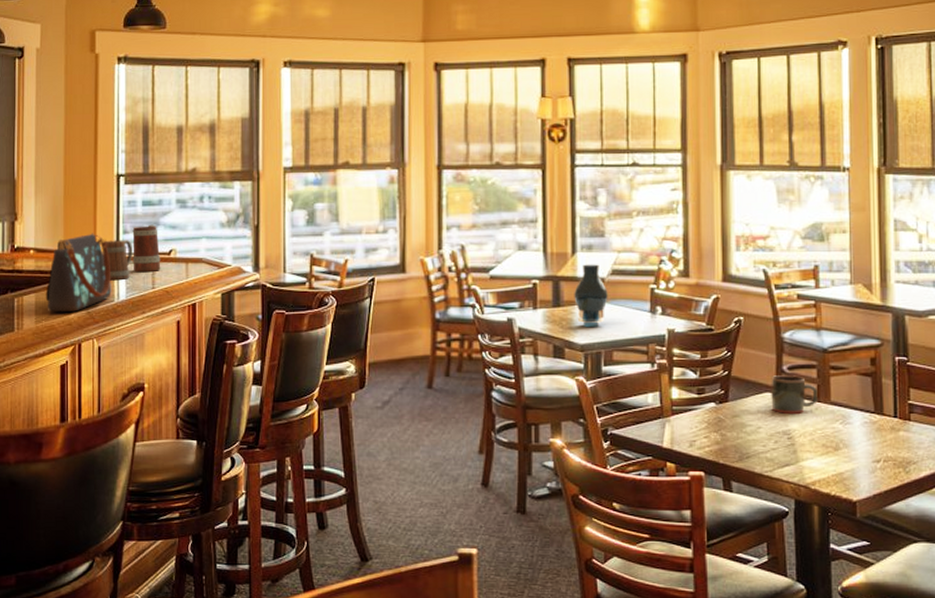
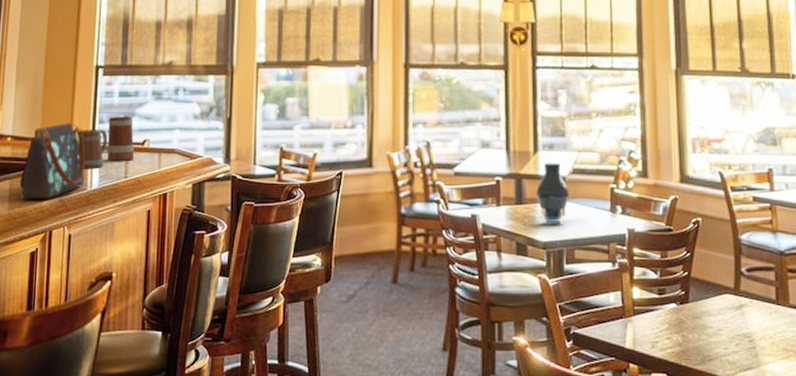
mug: present [770,375,818,413] -> none [729,277,777,316]

